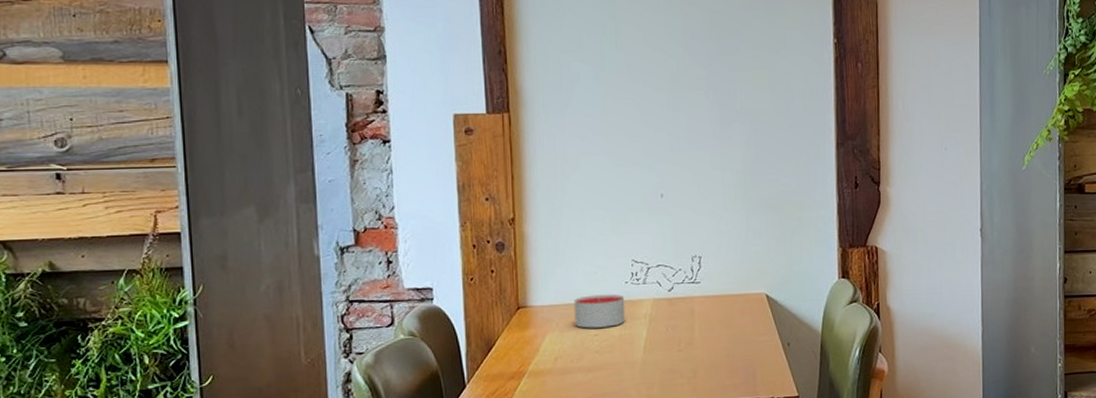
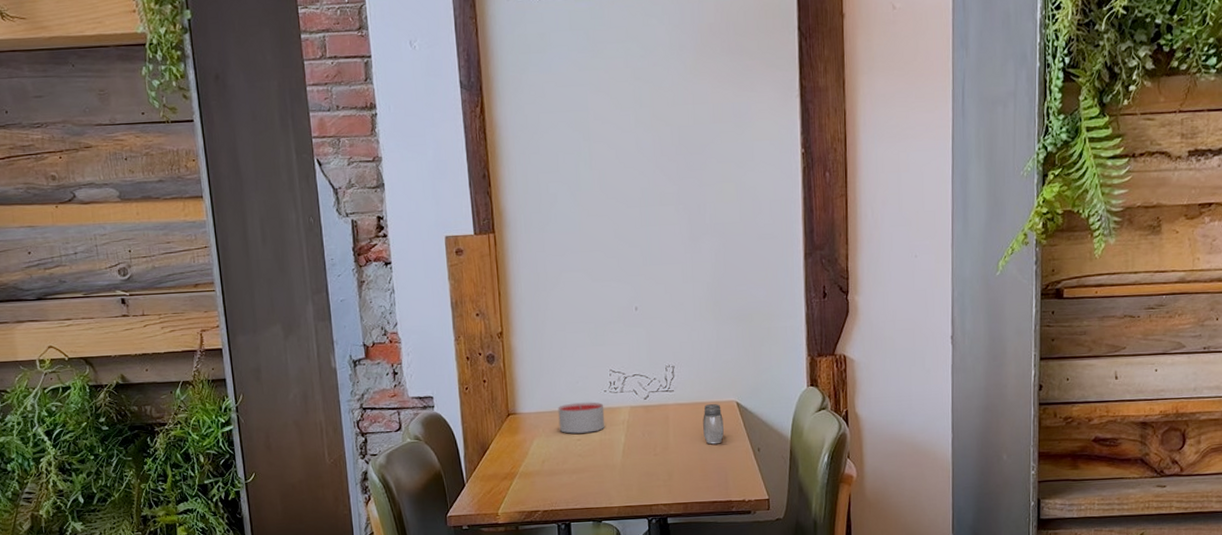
salt and pepper shaker: none [730,296,752,339] -> present [703,404,724,445]

